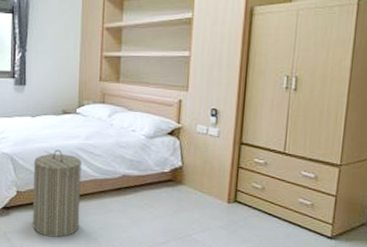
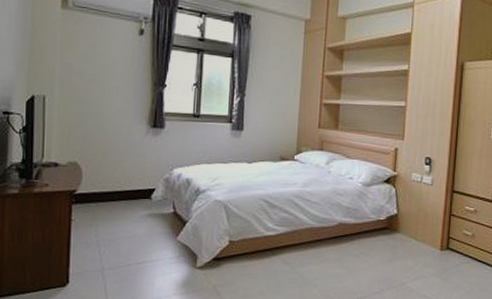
laundry hamper: present [32,149,82,238] -> none [244,196,298,289]

